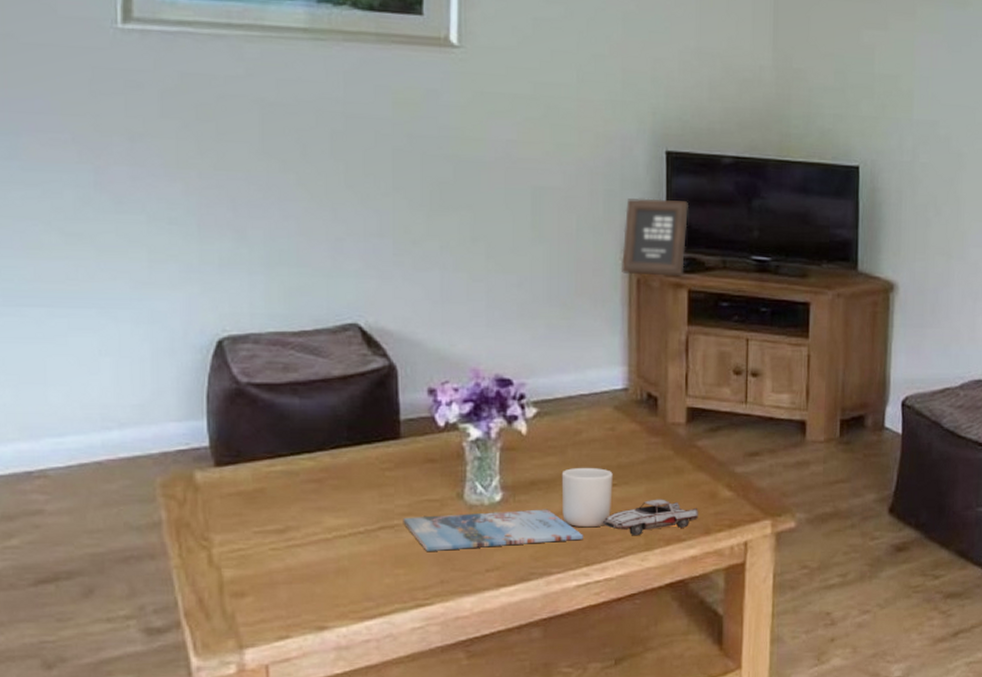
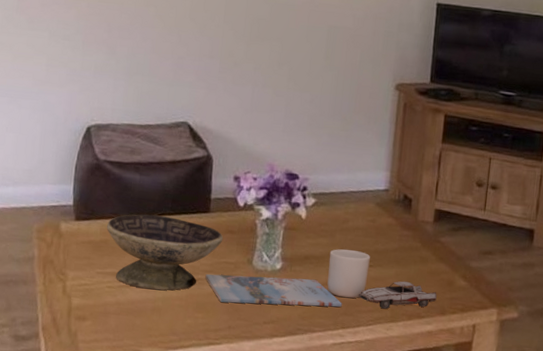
decorative bowl: none [261,448,422,546] -> present [107,214,224,291]
picture frame: present [620,198,688,277] -> none [392,39,451,104]

